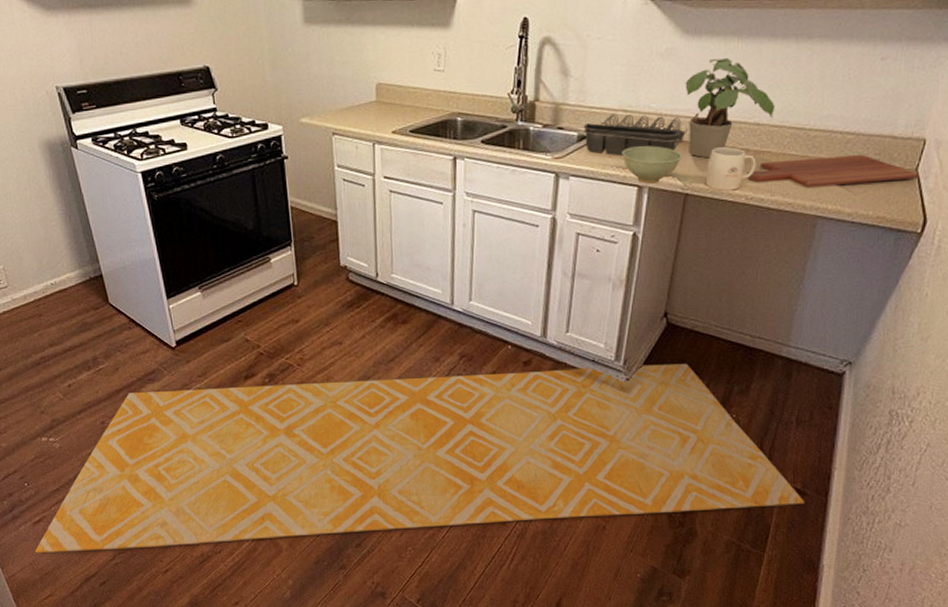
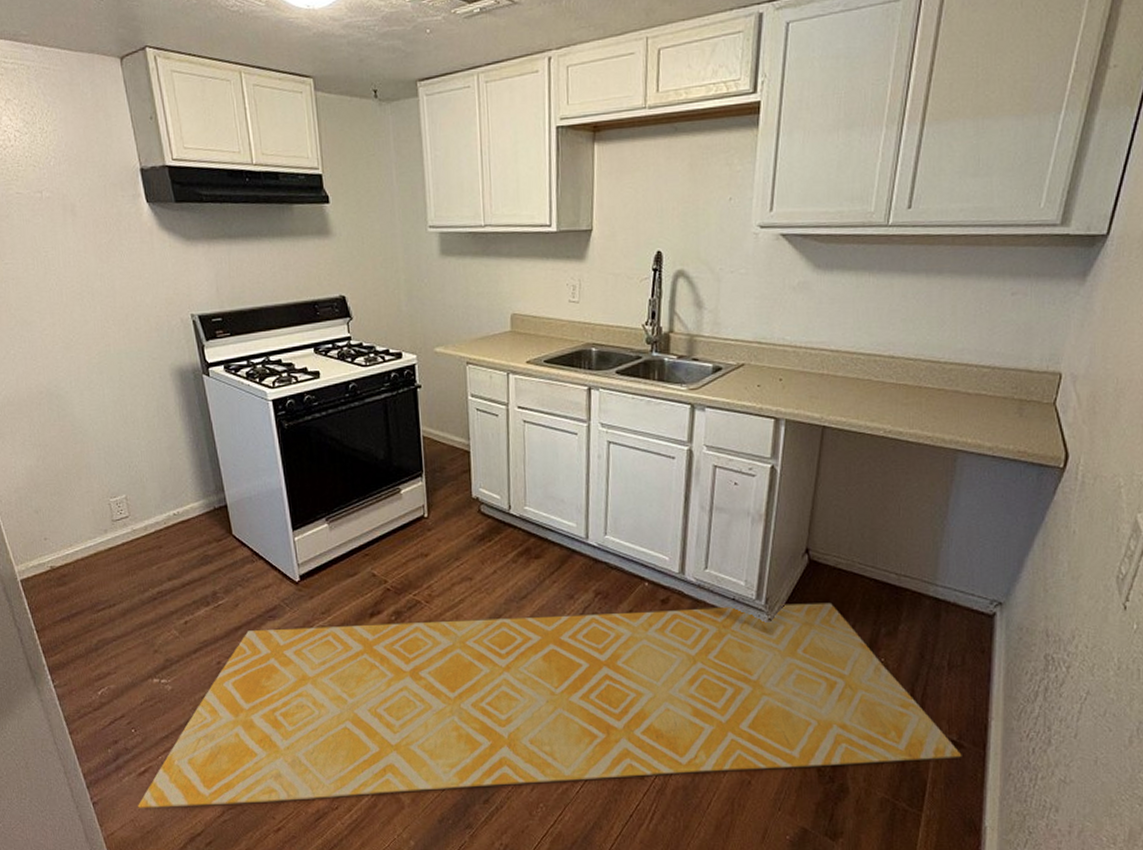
dish rack: present [583,113,687,157] -> none [718,345,823,388]
bowl: present [622,146,683,184] -> none [757,378,819,416]
potted plant: present [685,58,775,159] -> none [818,292,909,391]
mug: present [705,147,756,191] -> none [842,379,893,424]
cutting board: present [746,154,918,188] -> none [883,387,1057,421]

